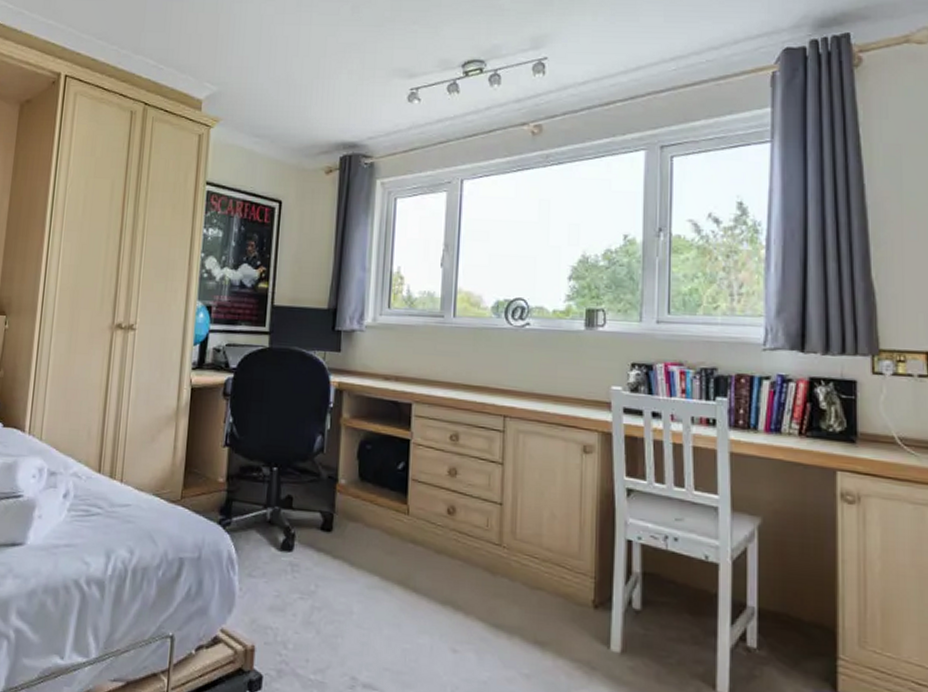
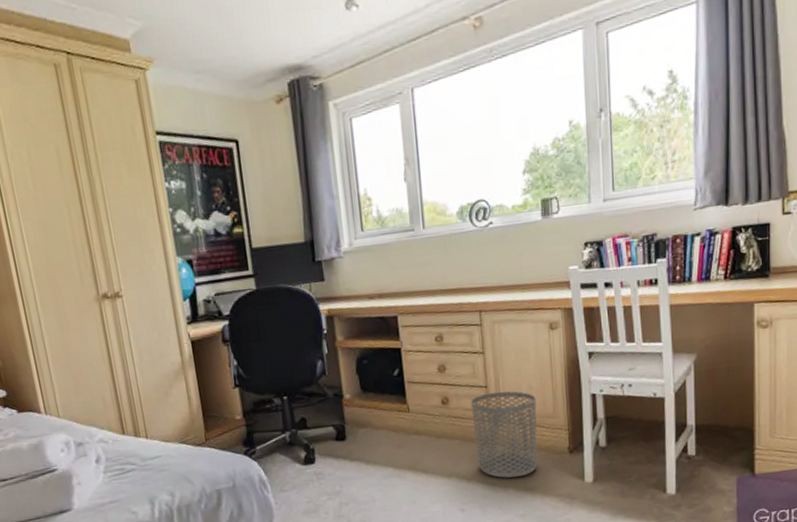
waste bin: none [480,511,559,625] -> present [471,391,538,479]

